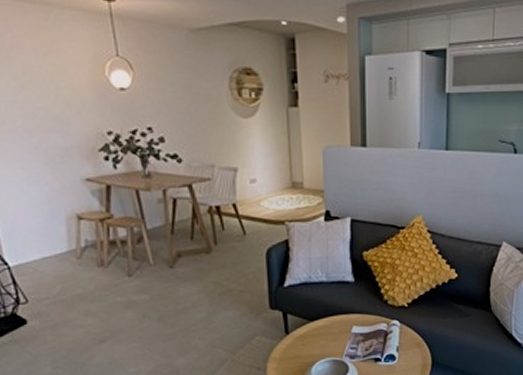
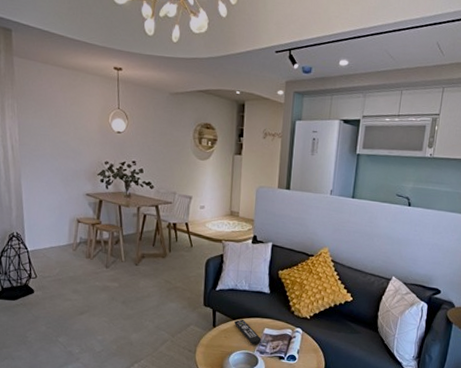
remote control: none [312,318,350,349] -> present [234,319,262,345]

